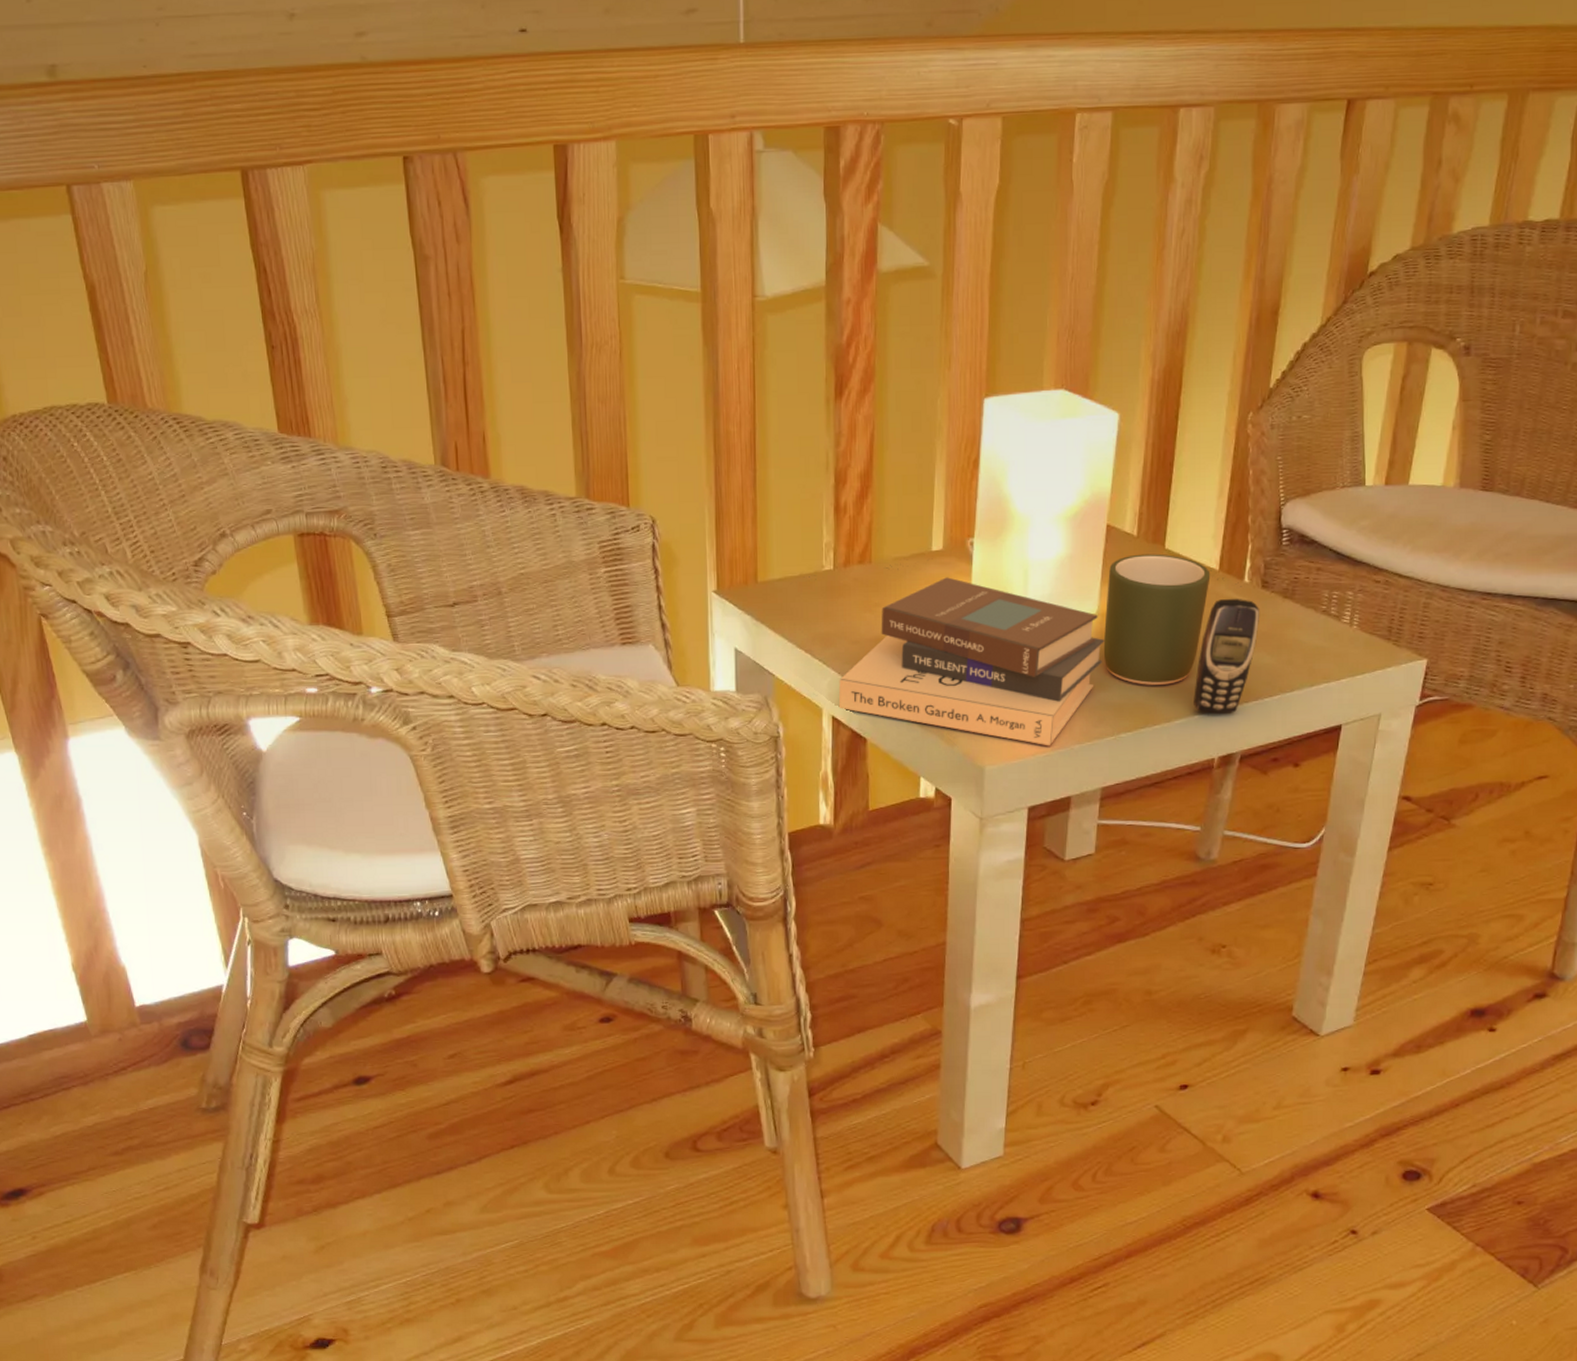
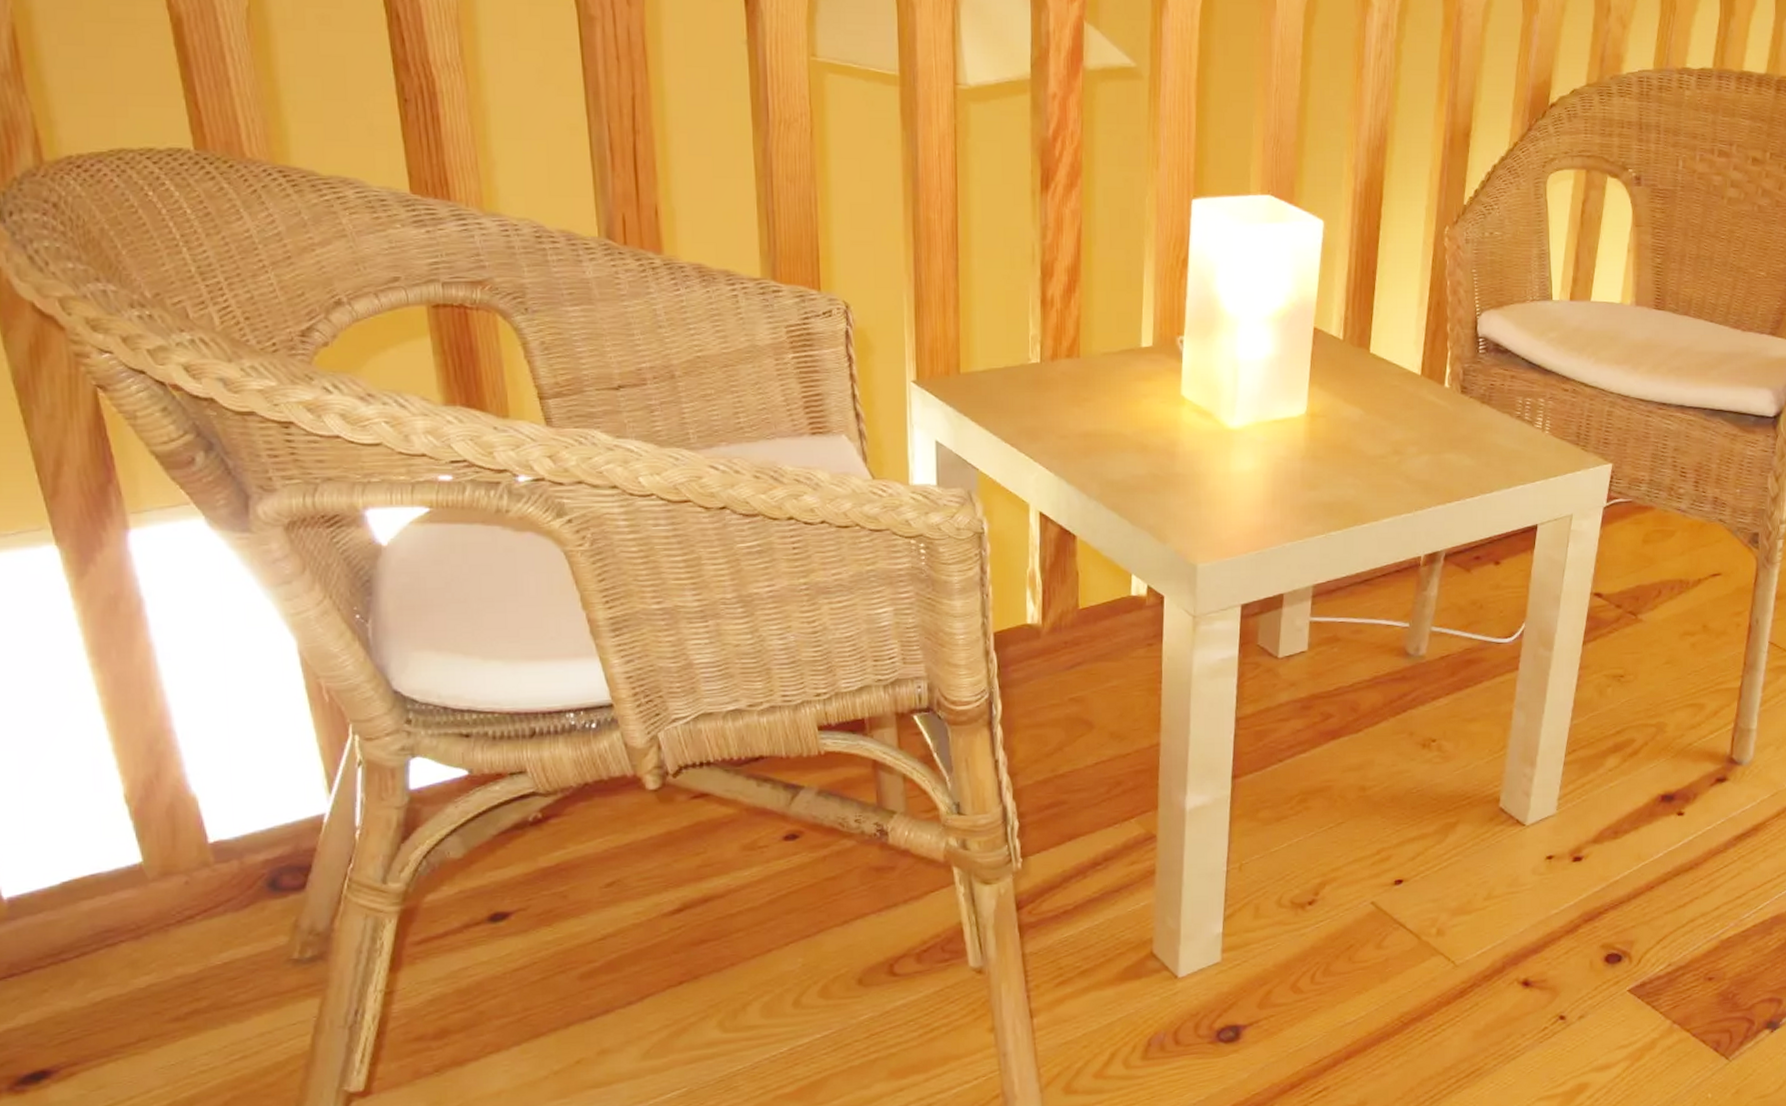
books: present [838,577,1104,746] -> none [1046,374,1314,544]
mug: present [1103,553,1211,685] -> none [1312,357,1413,485]
mobile phone: present [1194,598,1259,714] -> none [1400,402,1459,513]

